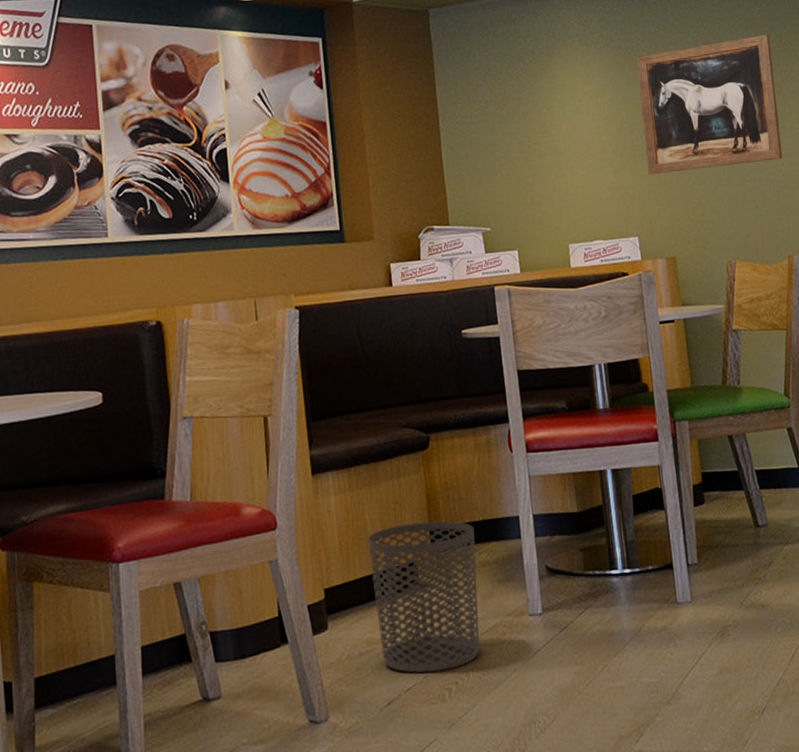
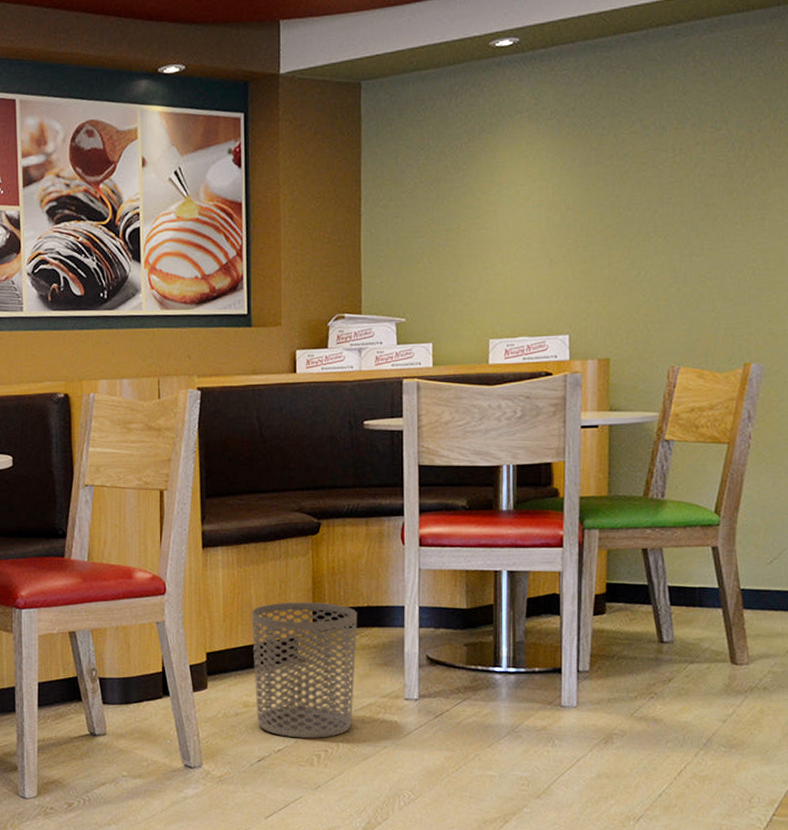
wall art: present [637,34,783,175] -> none [590,109,762,268]

